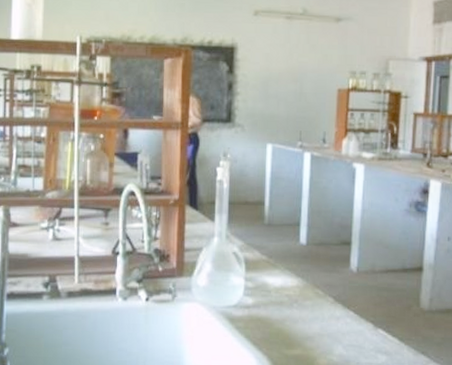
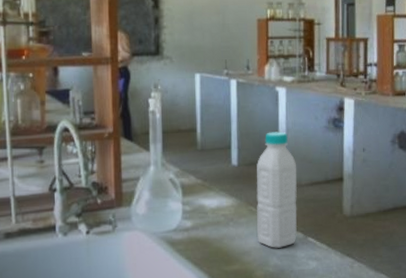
plastic bottle: none [322,211,372,337] -> present [256,131,298,248]

